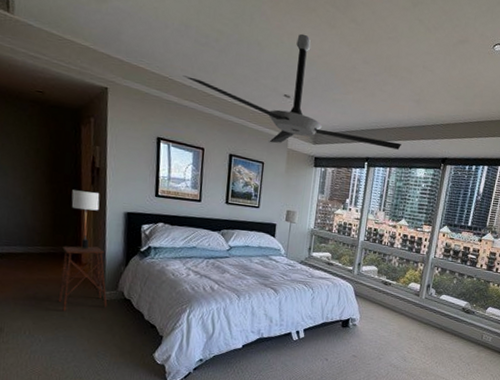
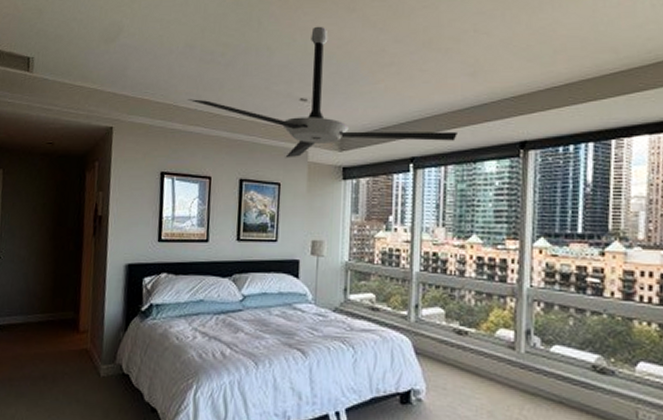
side table: present [58,246,108,311] -> none [53,309,104,393]
table lamp: present [71,188,100,251] -> none [72,243,101,315]

